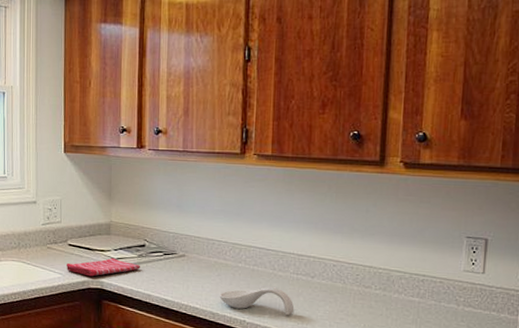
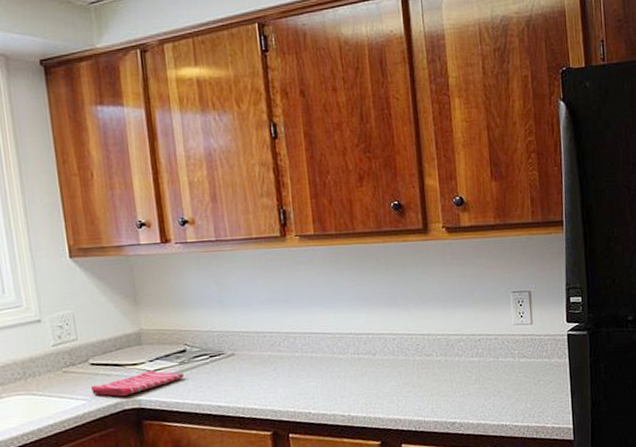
spoon rest: present [219,287,295,316] -> none [278,371,361,402]

